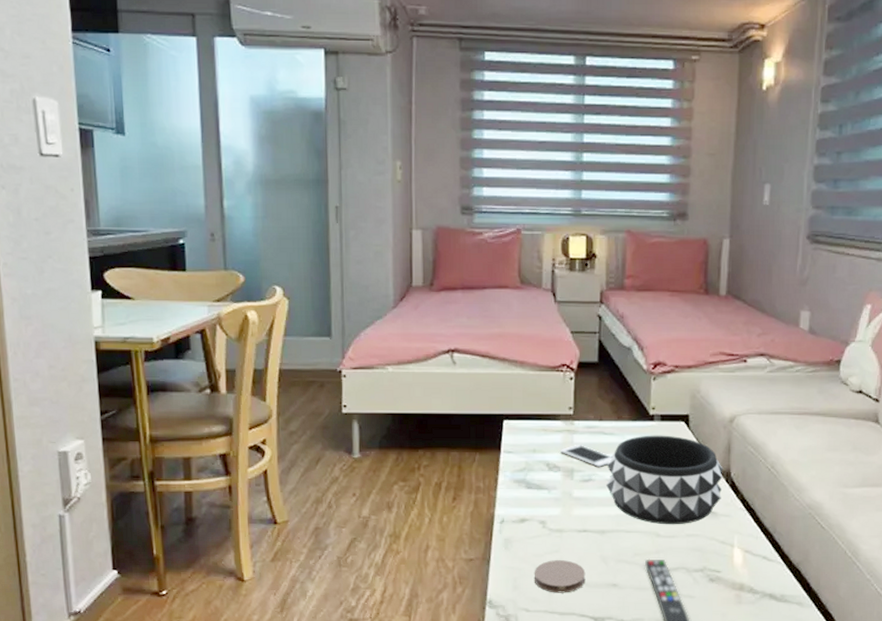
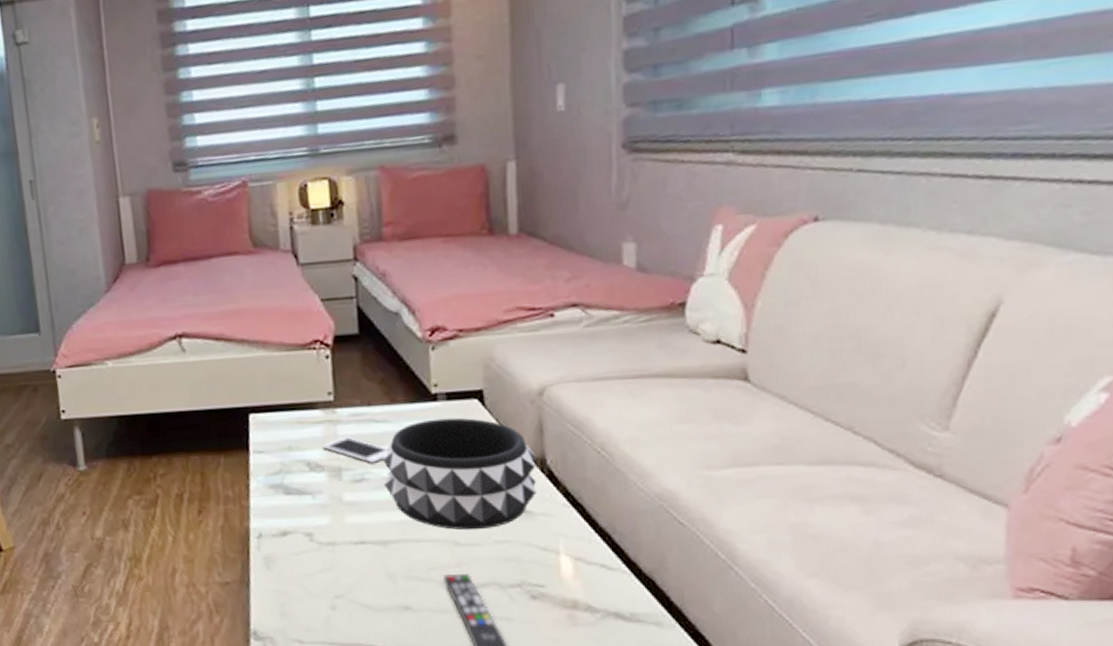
coaster: present [534,560,586,593] -> none [304,579,370,620]

